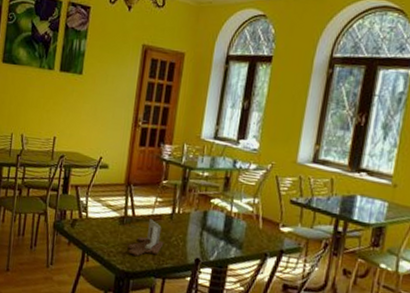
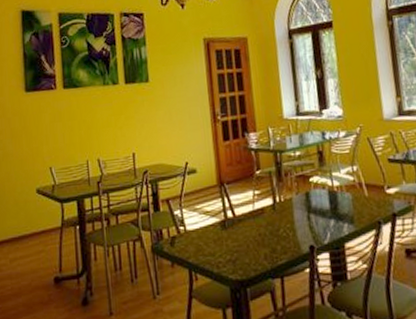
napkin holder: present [128,218,164,256] -> none [236,215,273,260]

